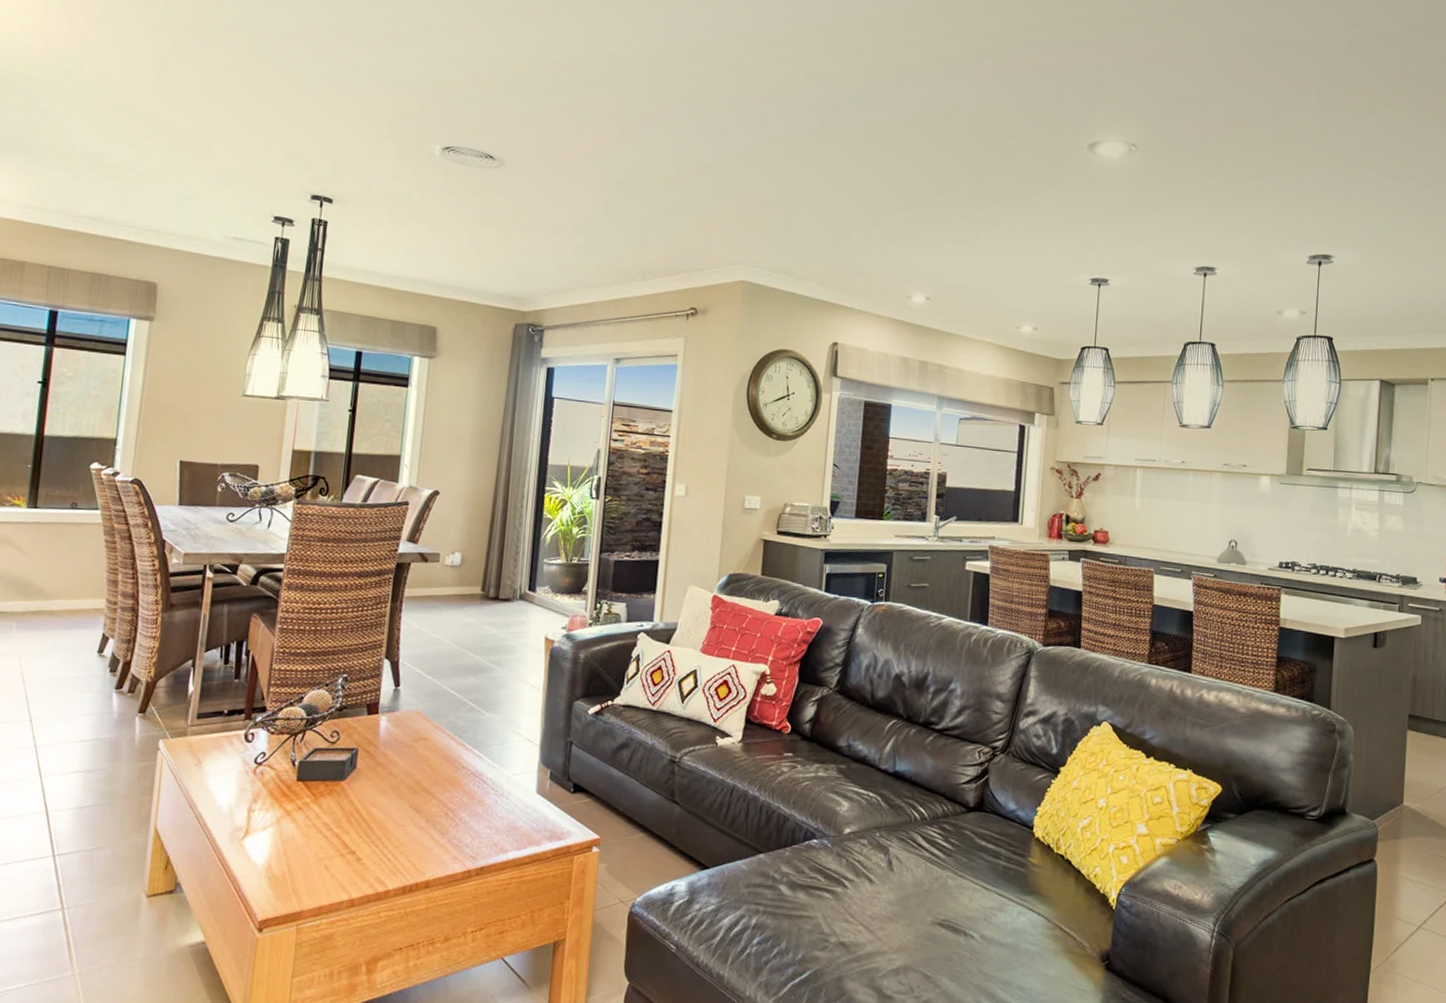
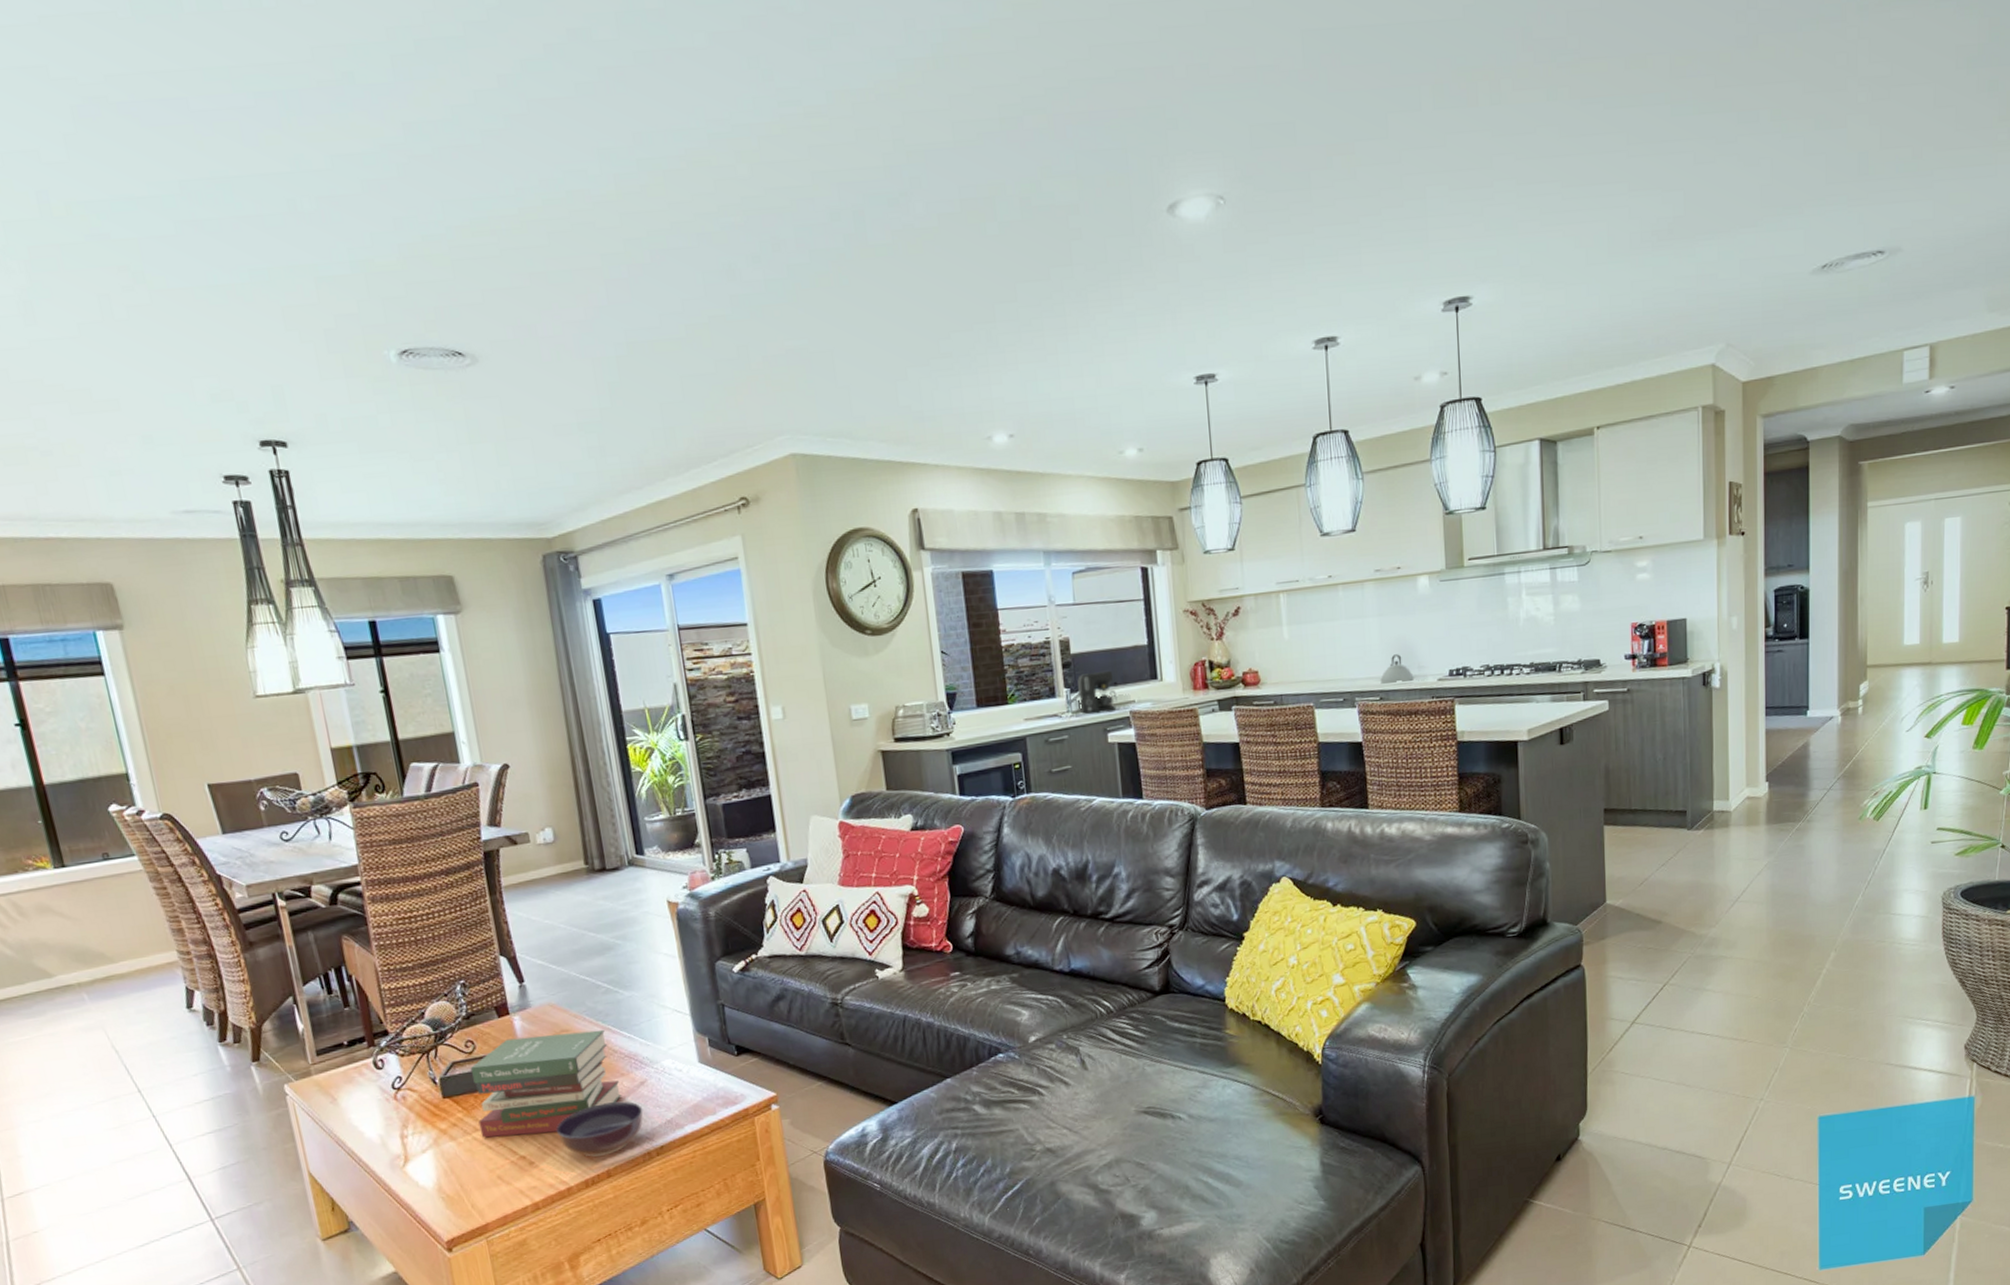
books: none [321,736,460,834] -> present [470,1029,622,1138]
bowl: none [390,814,474,866] -> present [556,1101,643,1157]
coffee maker: none [944,506,980,544] -> present [1077,671,1117,715]

